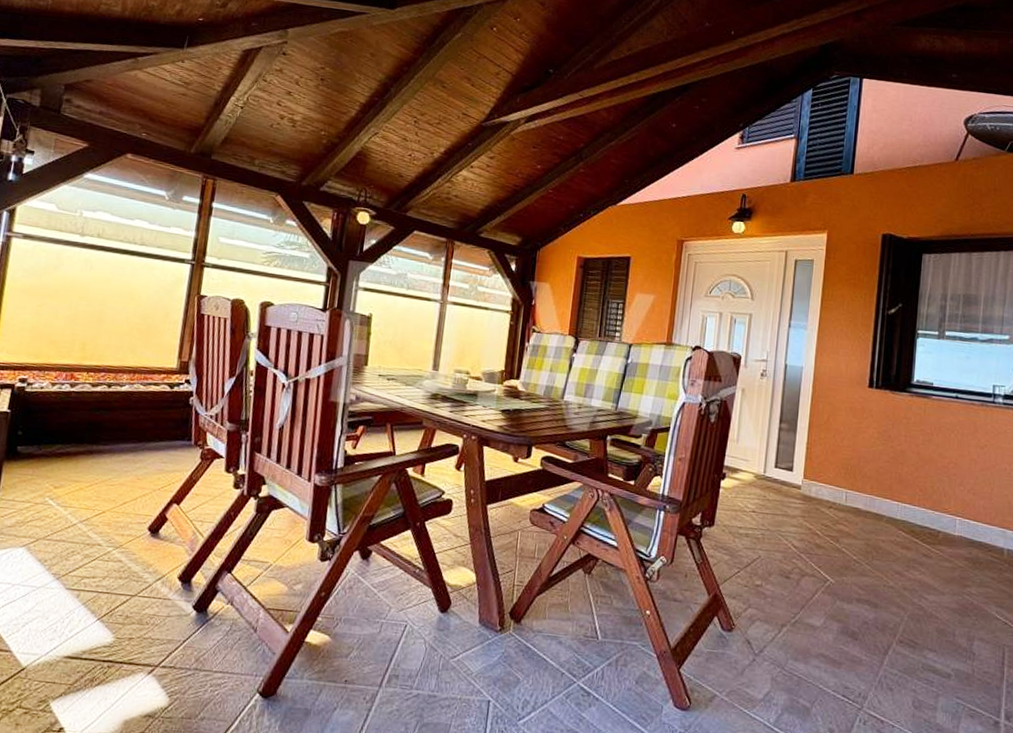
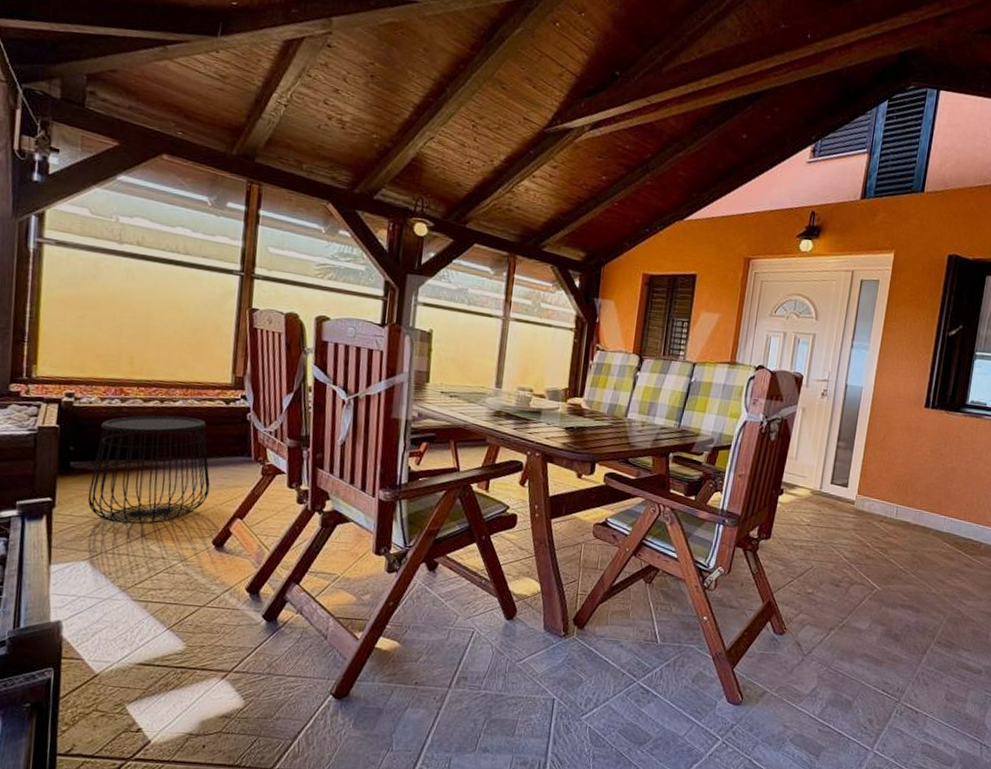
side table: none [30,400,150,510] -> present [87,415,210,525]

